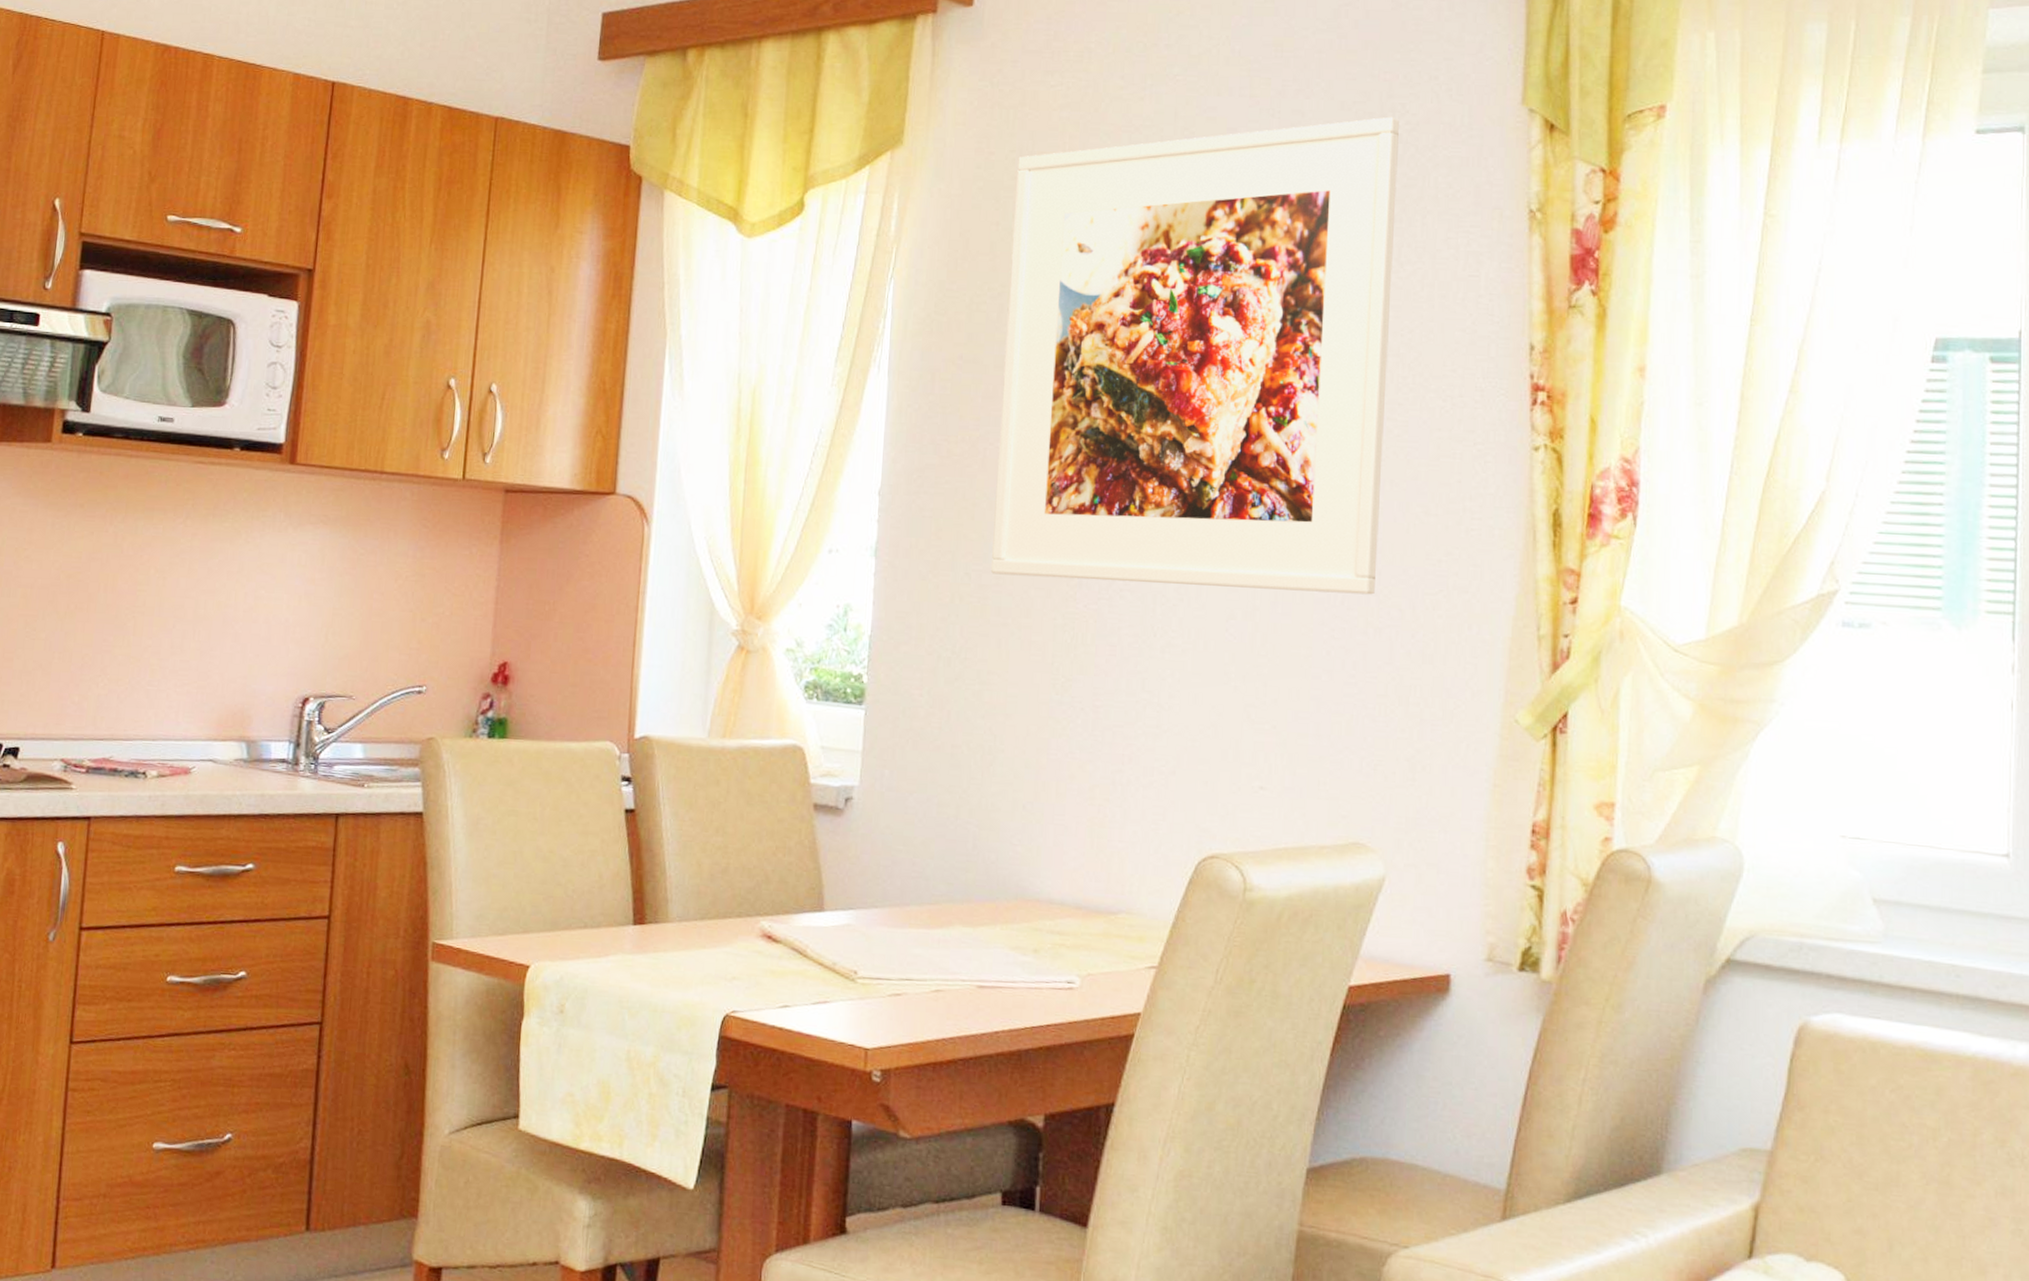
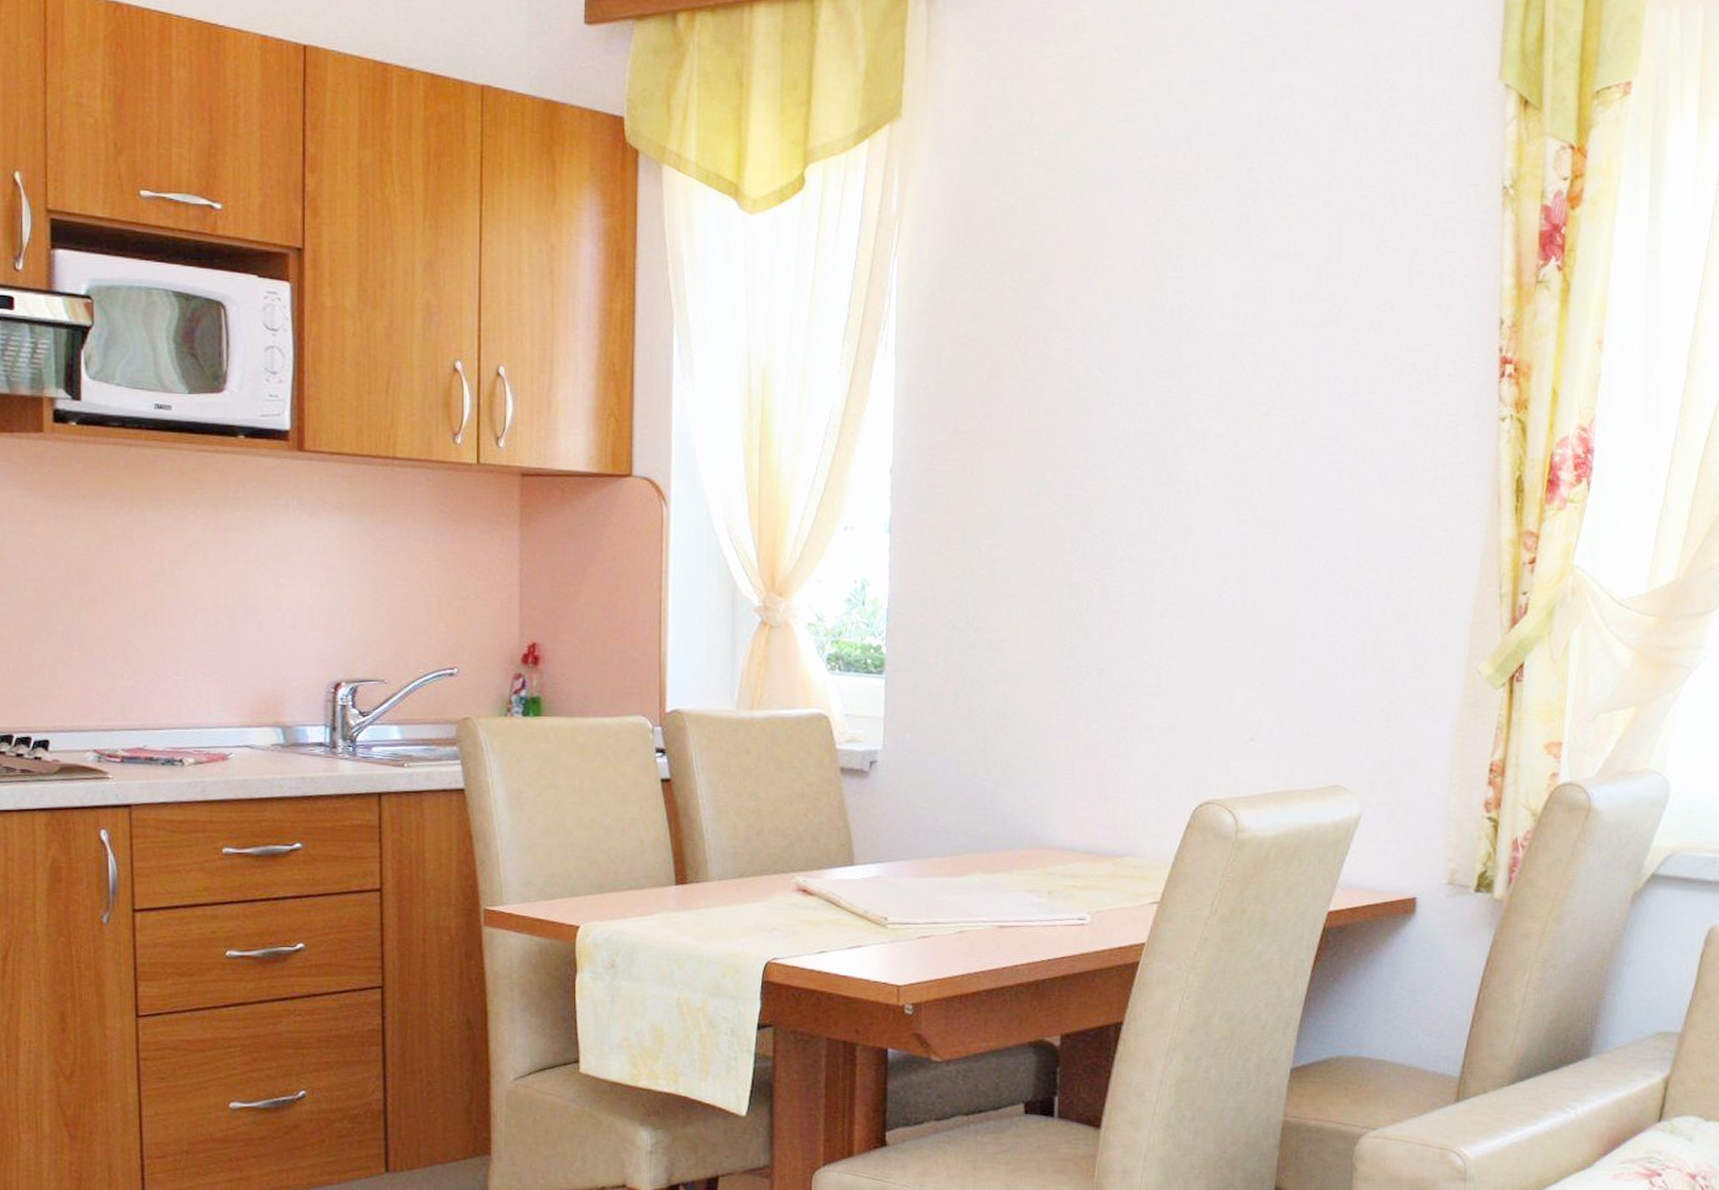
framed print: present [990,116,1400,595] -> none [999,91,1384,560]

